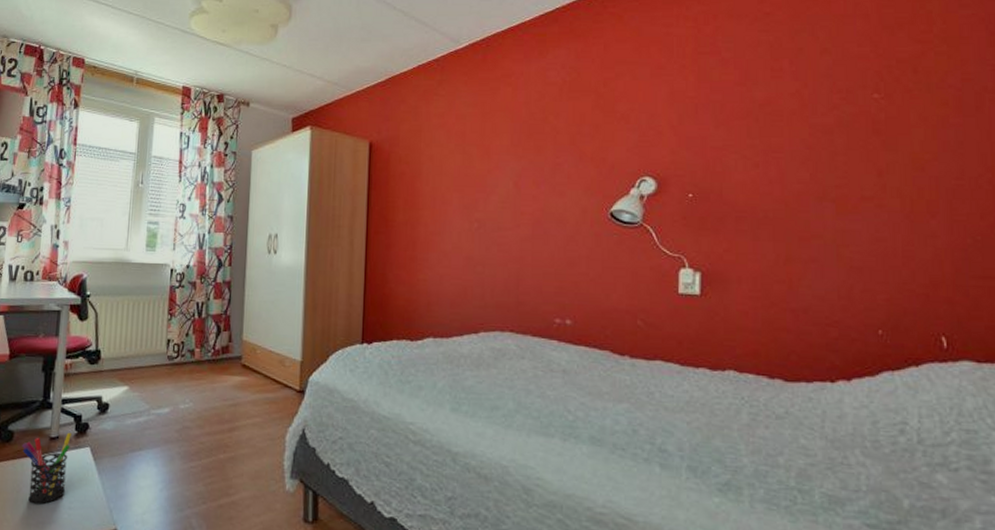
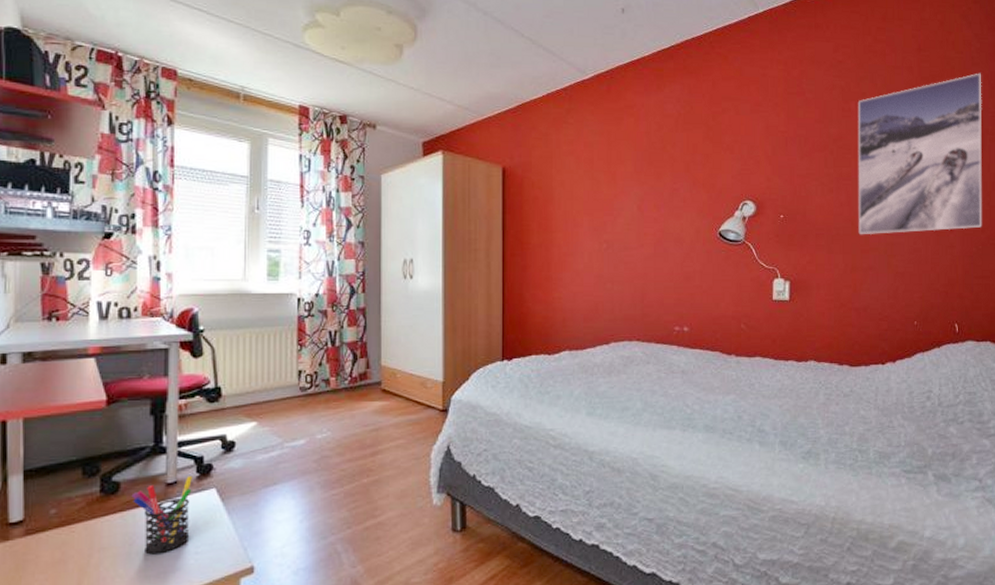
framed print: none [792,16,981,219] -> present [858,73,982,235]

